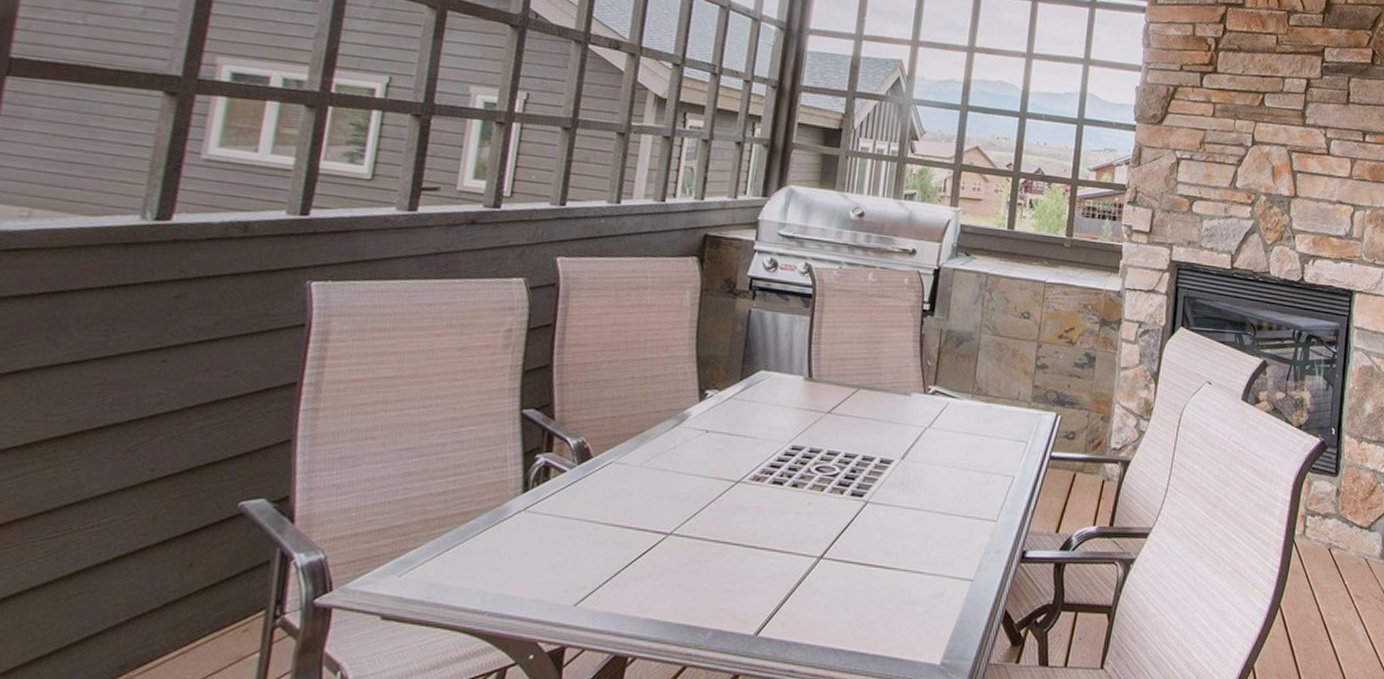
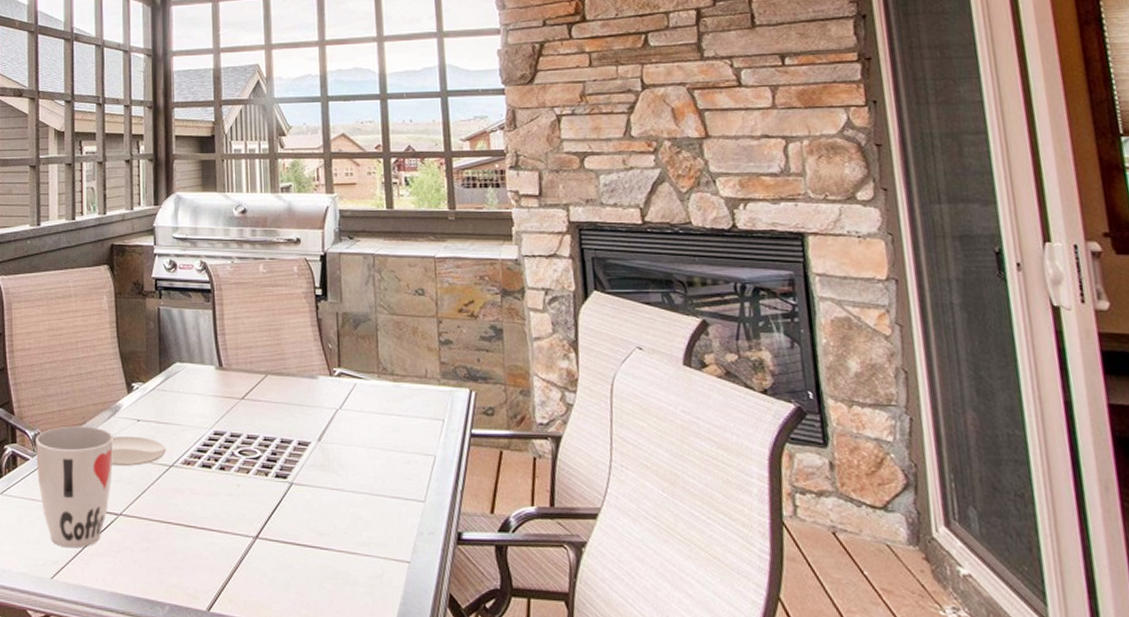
cup: none [573,434,675,572] -> present [36,426,114,548]
plate: none [667,447,735,481] -> present [111,436,166,466]

